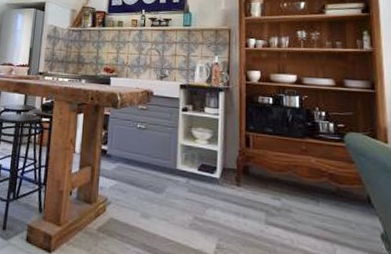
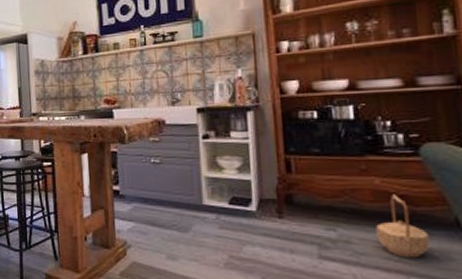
basket: none [310,172,349,228] -> present [376,194,430,258]

